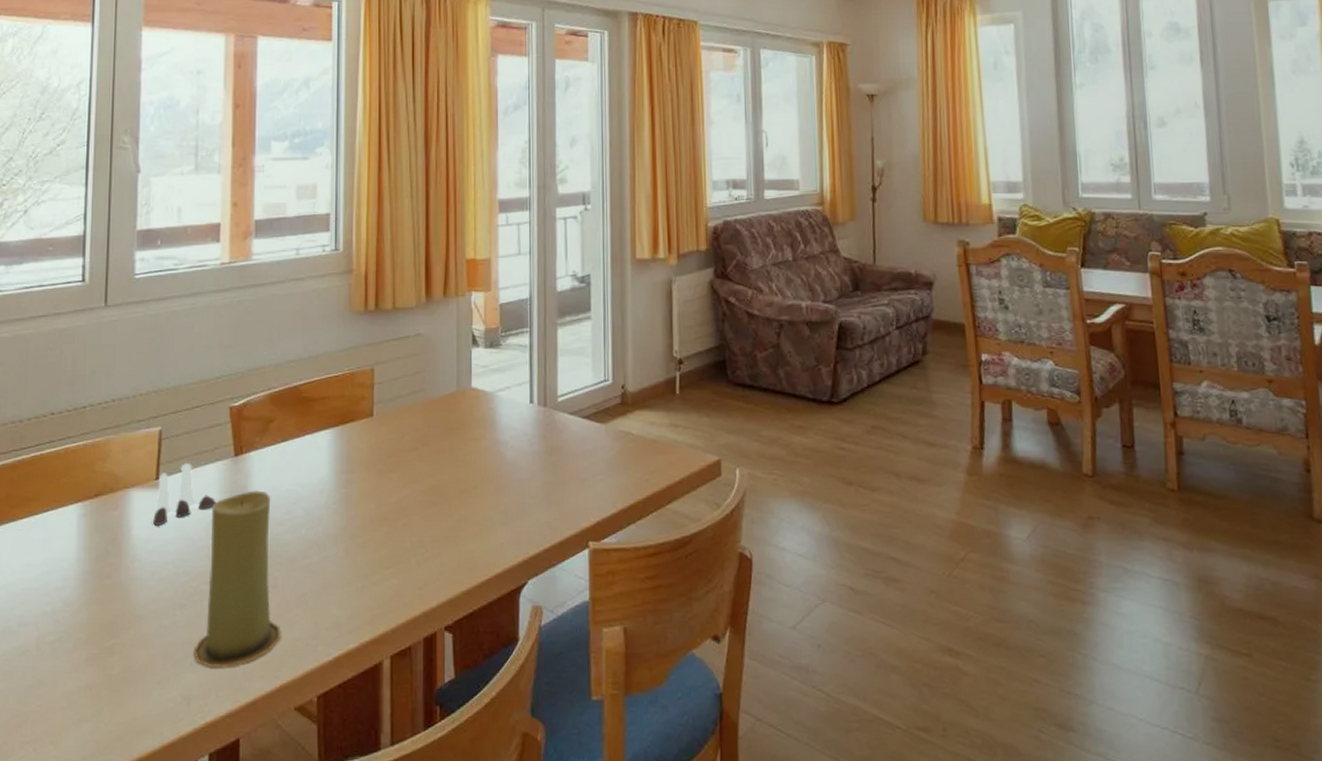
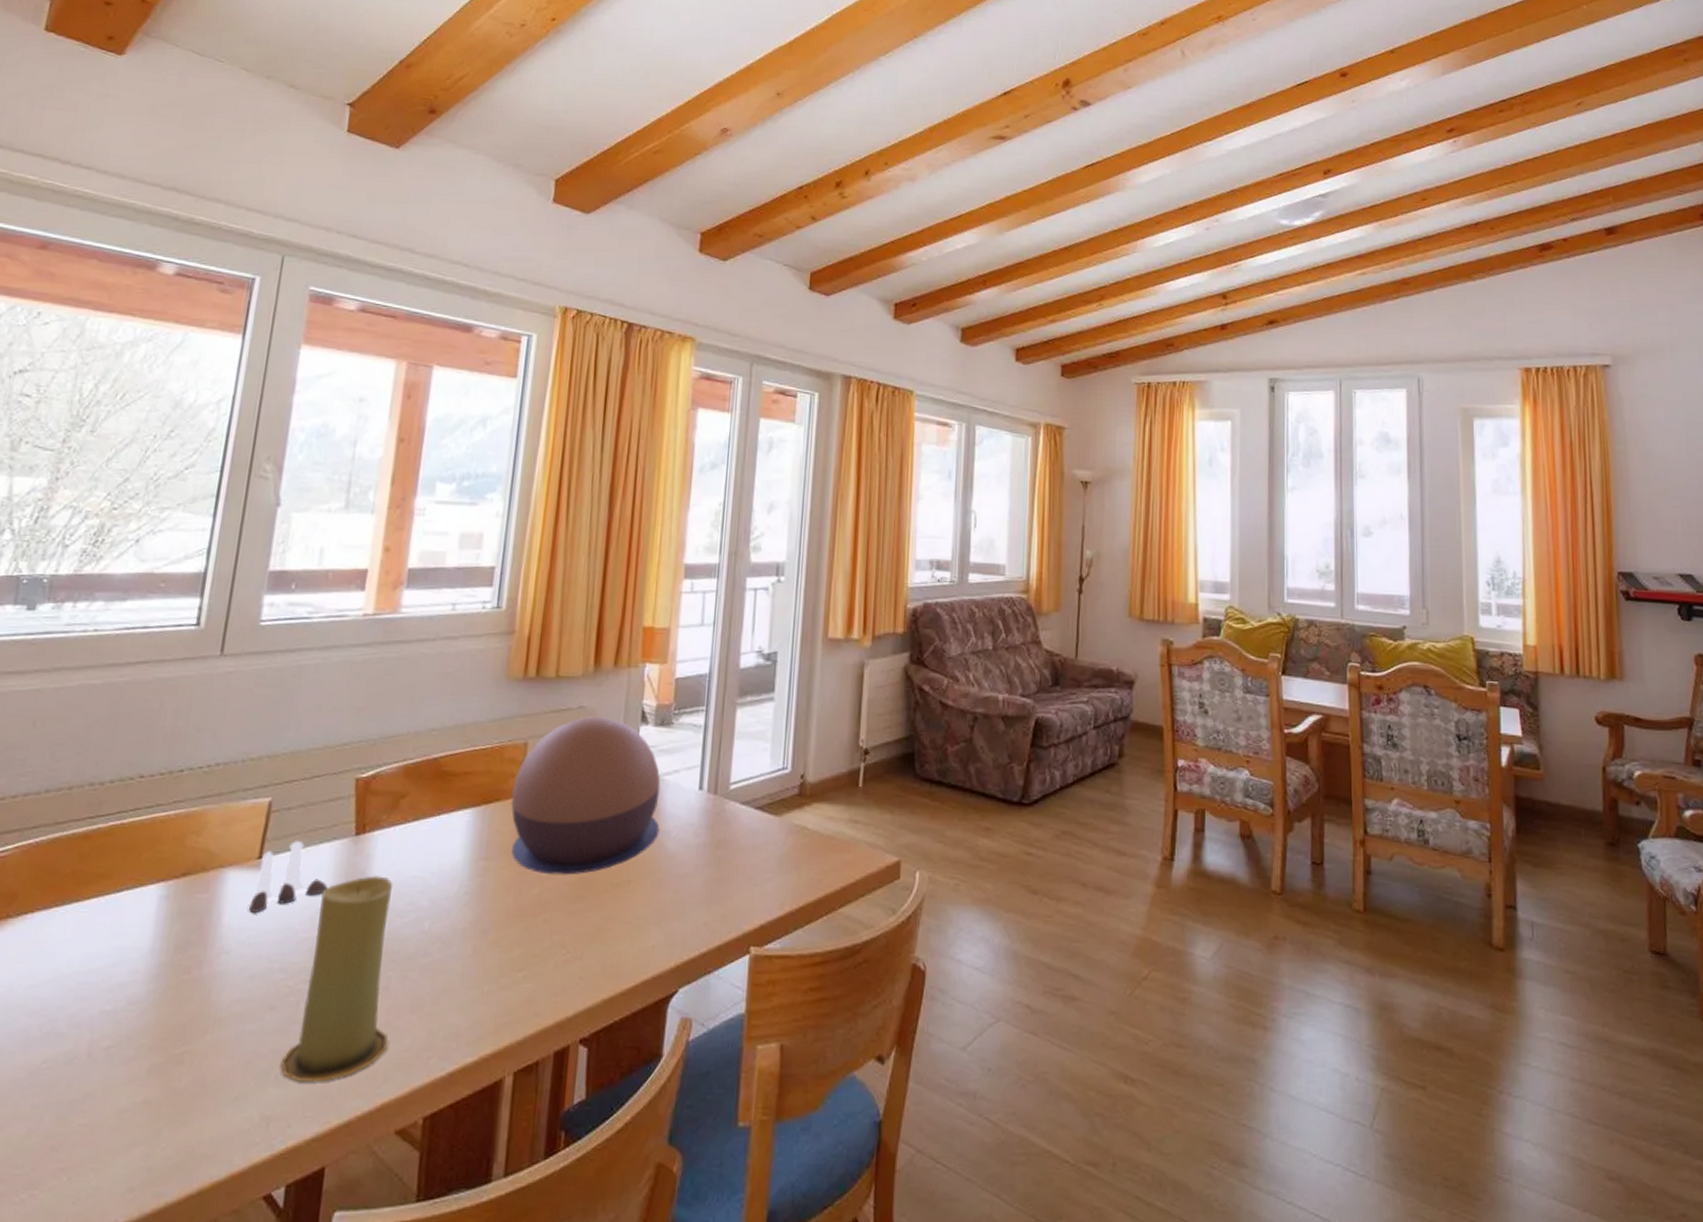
decorative bowl: none [365,343,498,484] -> present [511,717,661,875]

